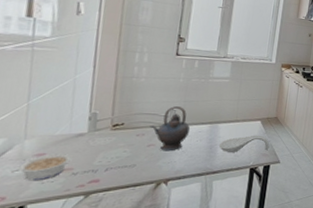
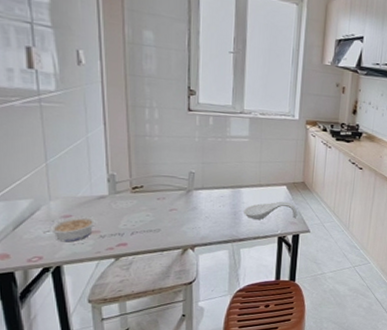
teapot: present [149,106,190,152] -> none [169,168,211,217]

